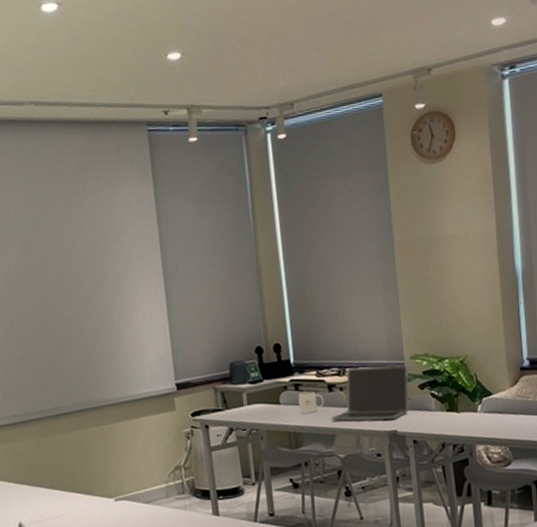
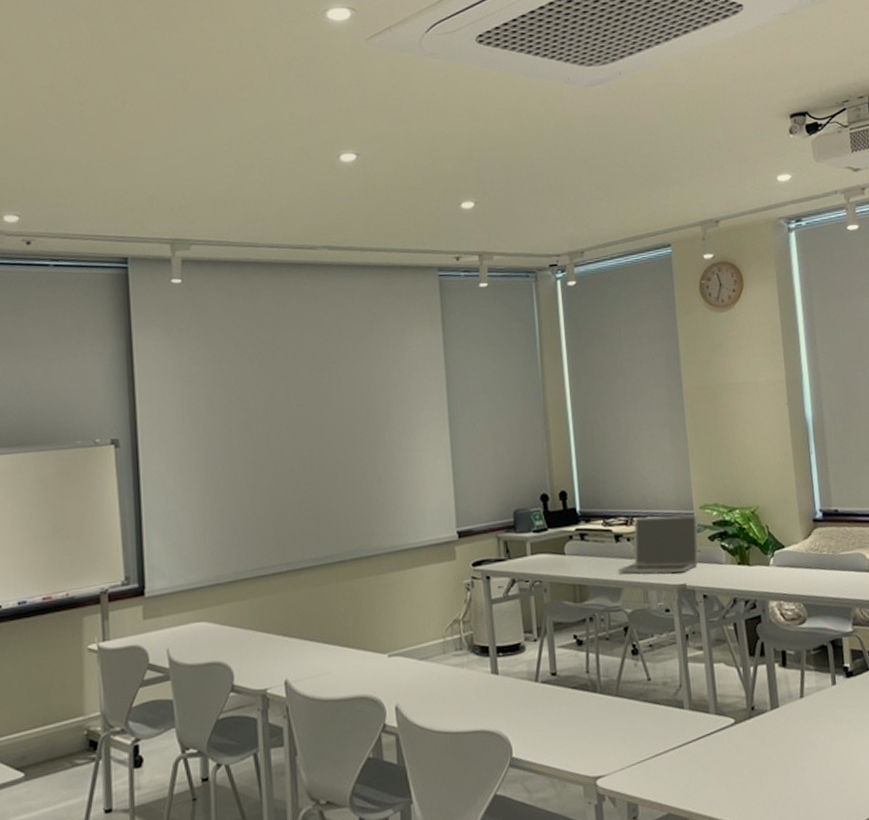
mug: present [298,391,324,415] -> none [584,541,611,566]

